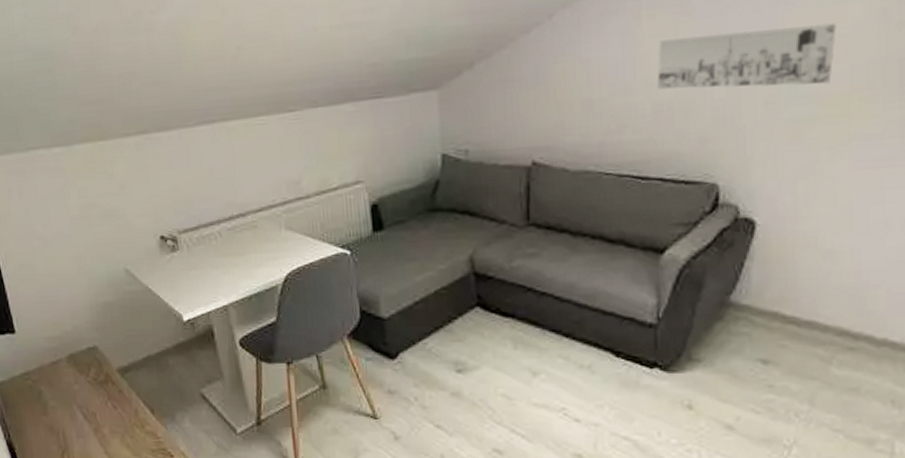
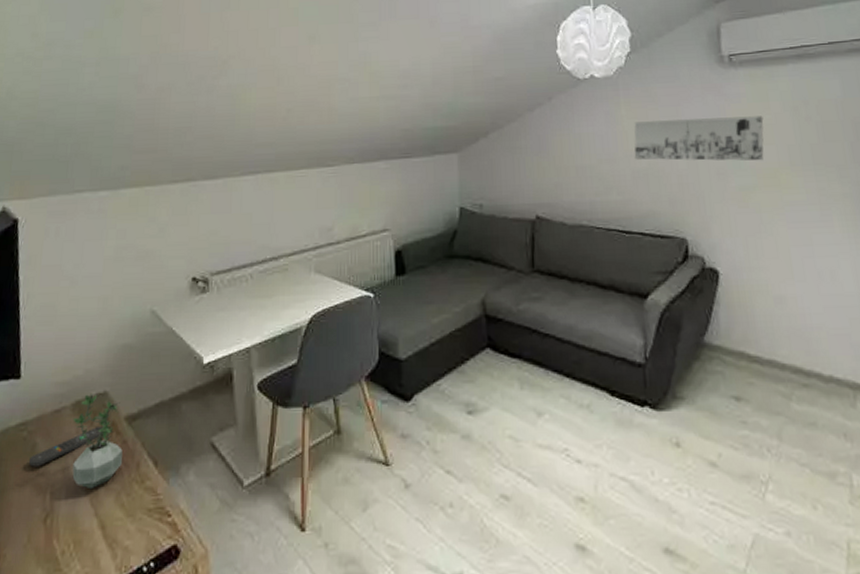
remote control: none [38,378,98,411] -> present [29,427,102,467]
potted plant: none [70,348,122,432] -> present [72,394,123,490]

